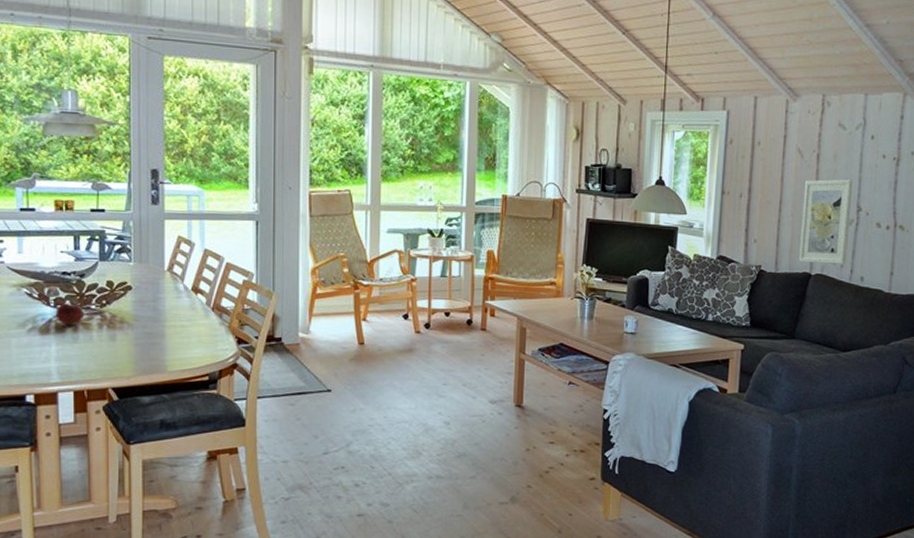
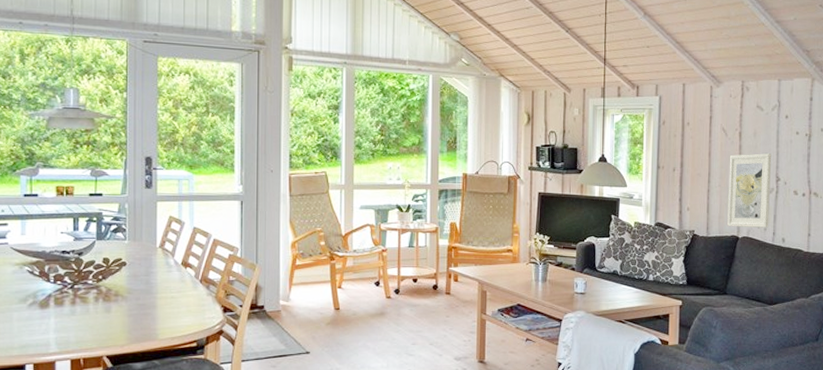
fruit: present [55,302,85,326] -> none [55,278,82,300]

